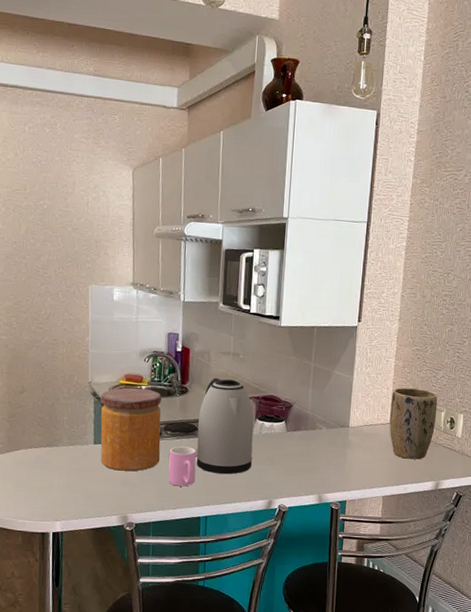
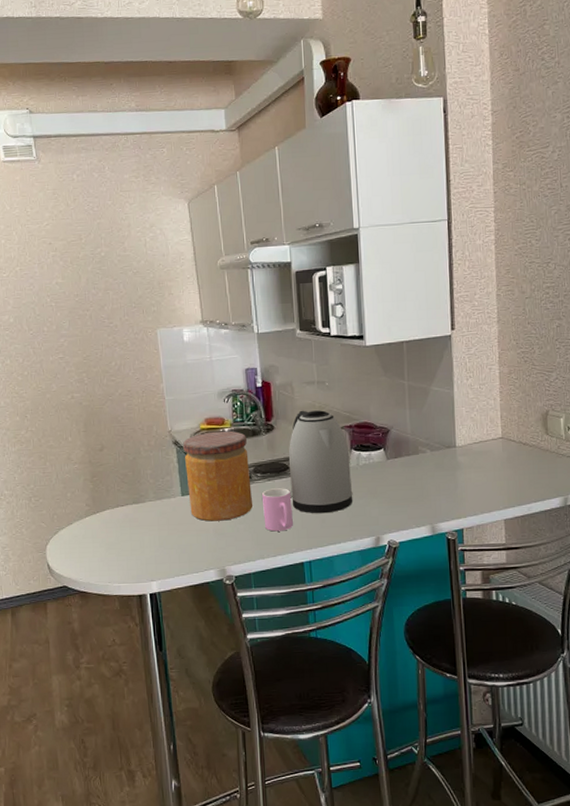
plant pot: present [389,387,438,460] -> none [500,395,555,475]

